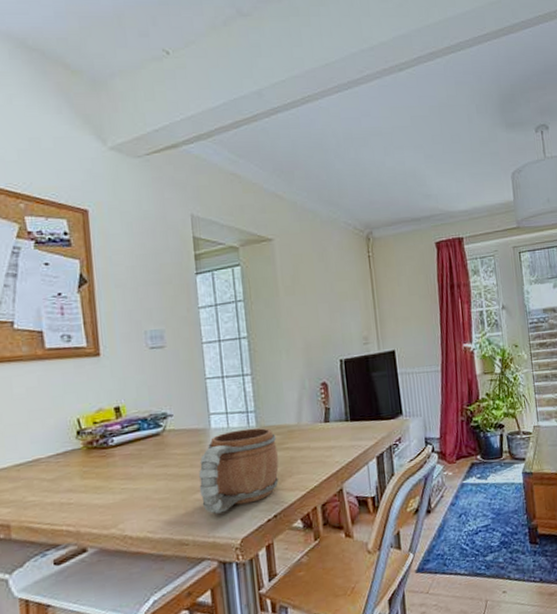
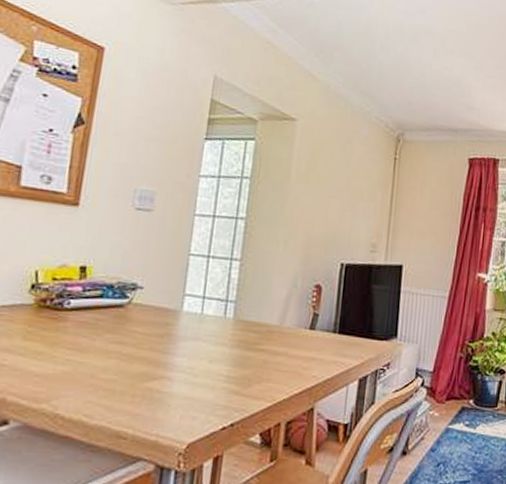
mug: present [199,428,279,514] -> none [152,318,252,409]

